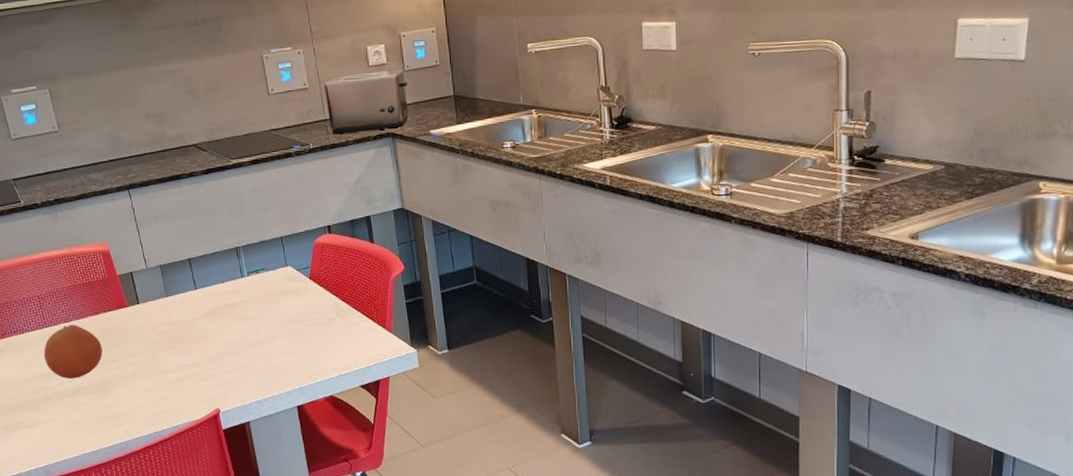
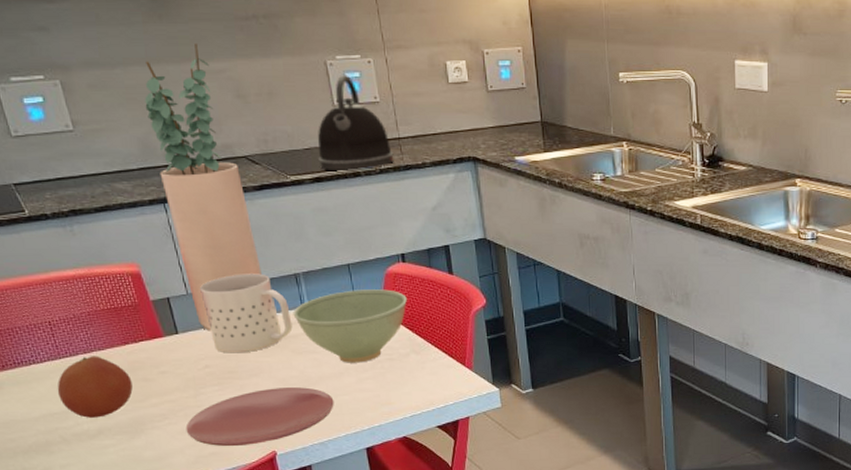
vase: none [114,48,209,301] -> present [144,43,263,331]
plate: none [145,350,269,405] -> present [185,387,334,447]
mug: none [157,248,234,321] -> present [200,273,293,353]
bowl: none [234,259,333,328] -> present [293,289,407,363]
kettle: none [255,66,321,154] -> present [317,75,394,172]
toaster: present [324,68,409,135] -> none [397,88,492,155]

